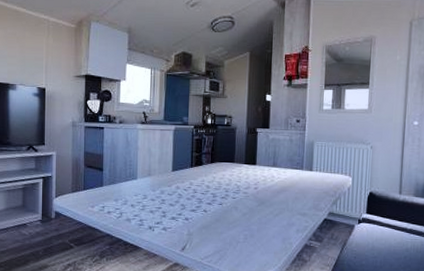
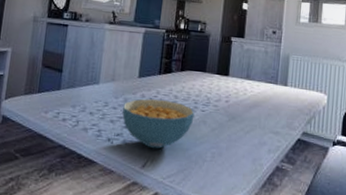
cereal bowl: none [160,190,226,234] -> present [122,98,195,149]

